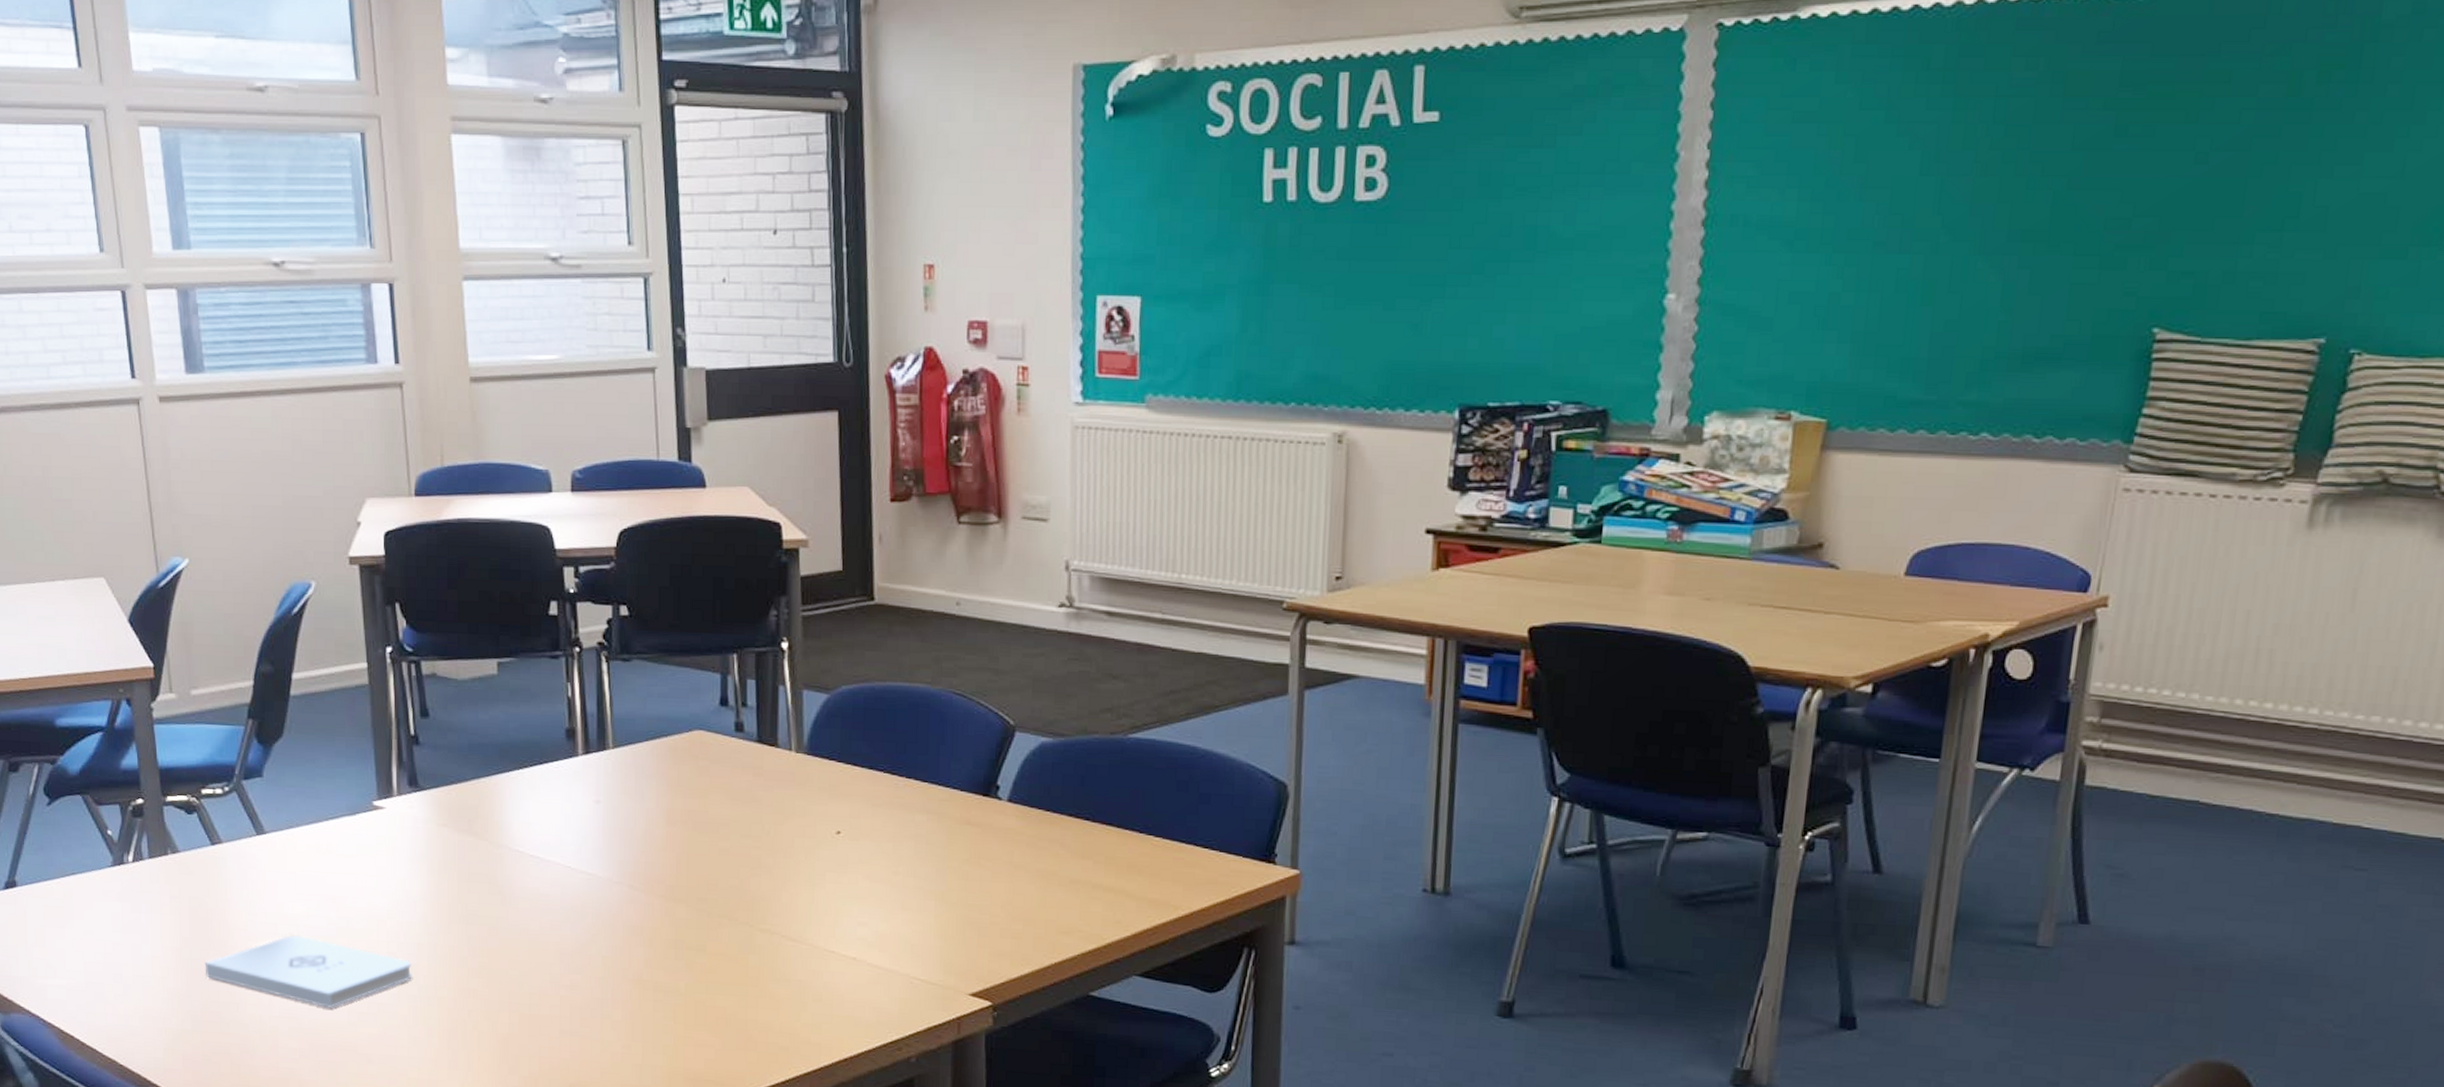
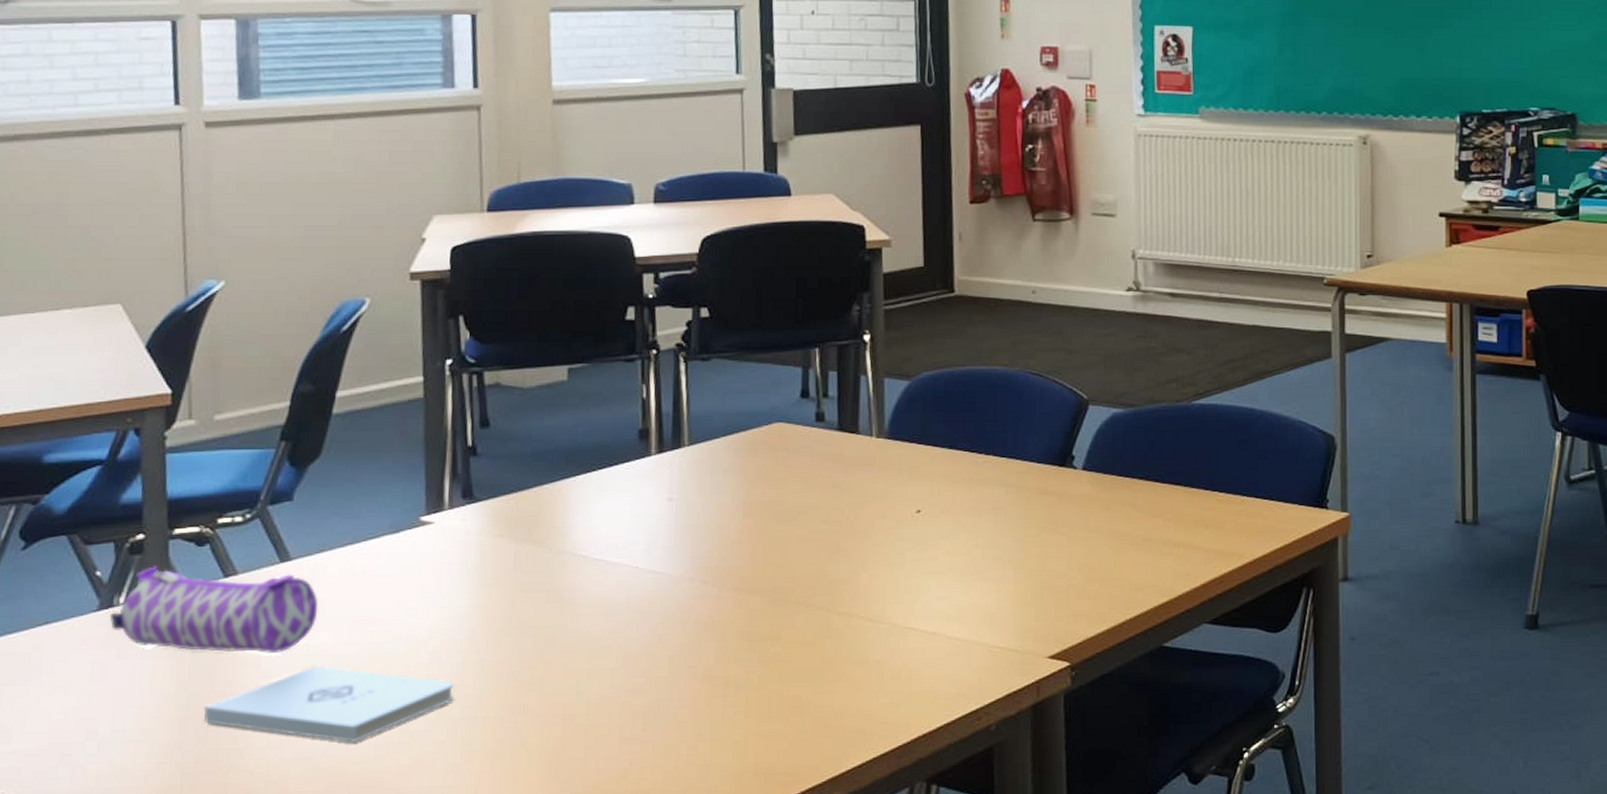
pencil case: none [122,829,292,919] -> present [109,566,319,653]

